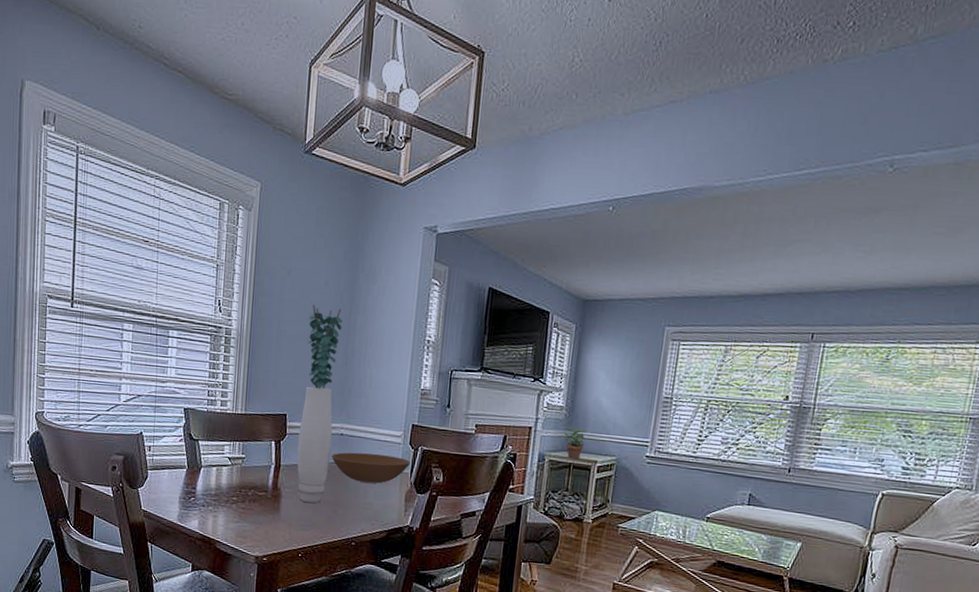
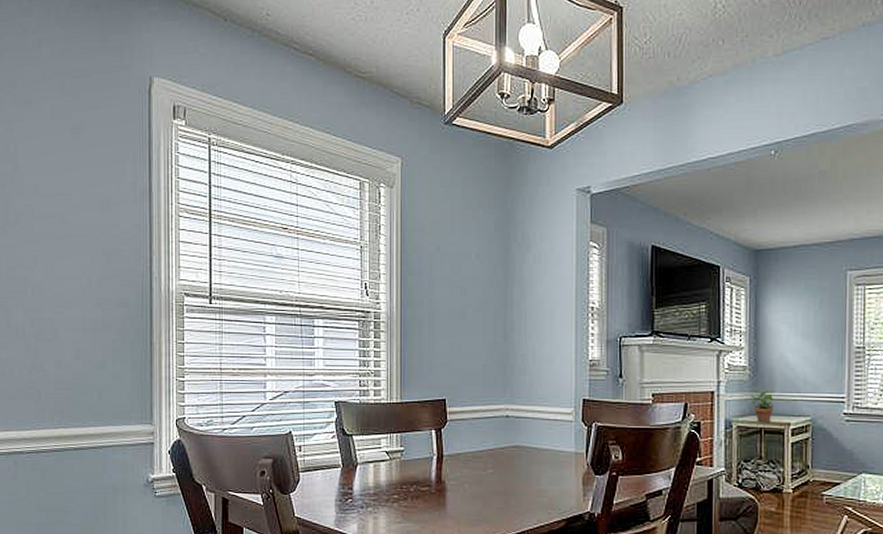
vase: present [297,305,342,504] -> none [460,280,498,496]
bowl: present [331,452,410,484] -> none [497,435,585,467]

